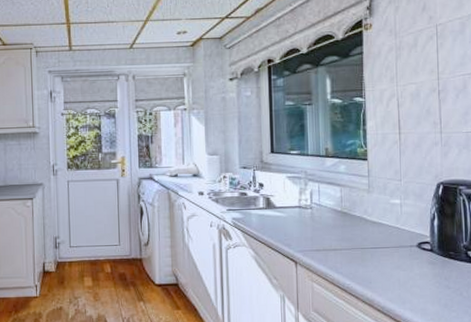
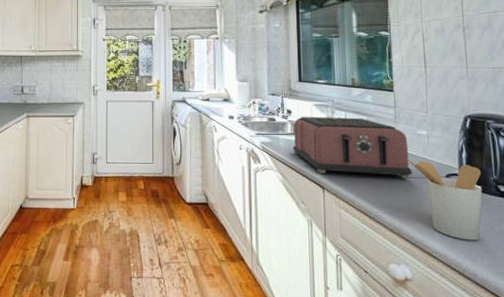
toaster: none [265,188,385,250] -> present [292,116,412,179]
utensil holder: none [379,228,452,307] -> present [406,158,482,241]

